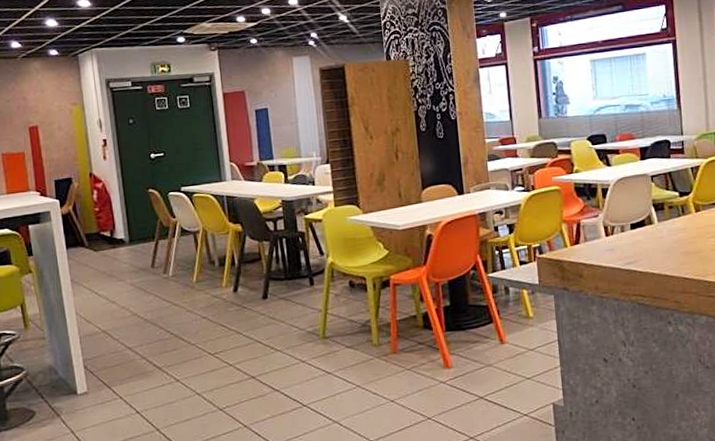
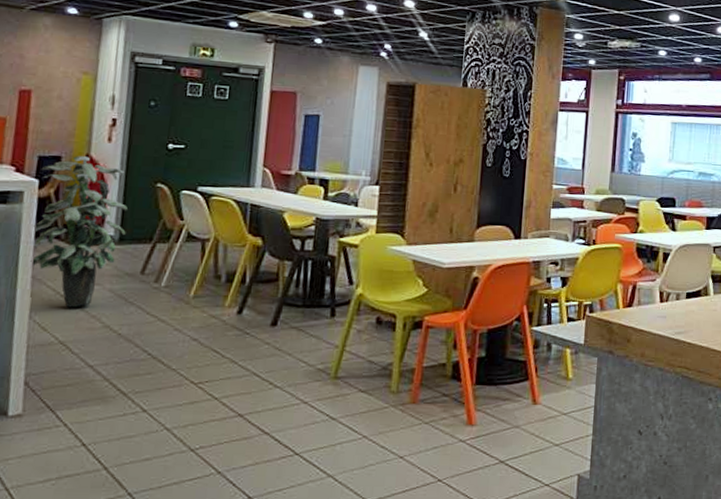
indoor plant: none [59,175,133,303] -> present [30,156,128,308]

